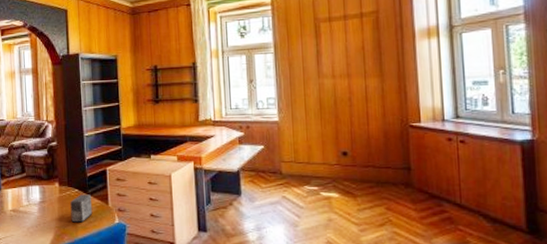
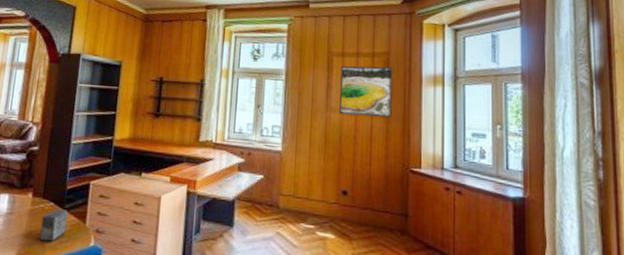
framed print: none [329,25,386,79] -> present [339,65,393,118]

